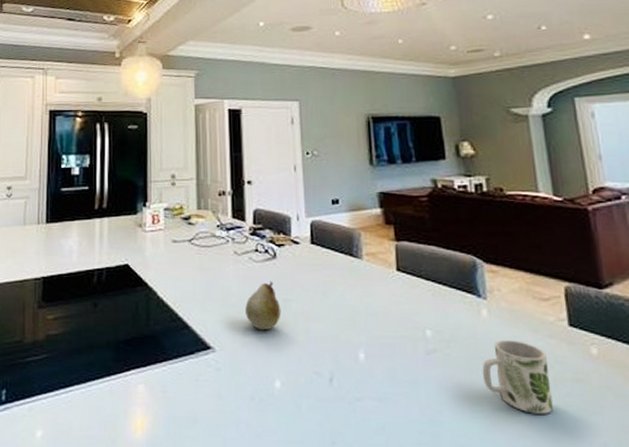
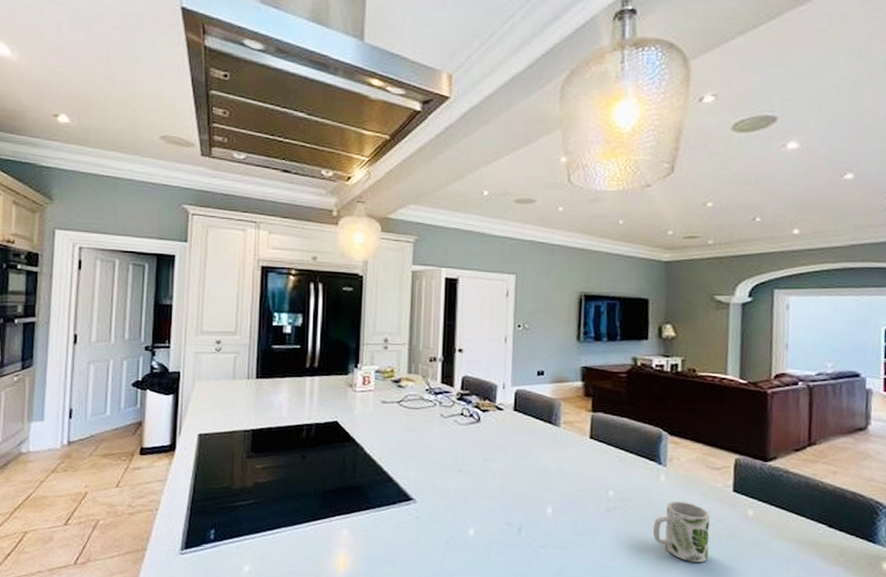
fruit: present [245,281,281,331] -> none [447,442,481,486]

